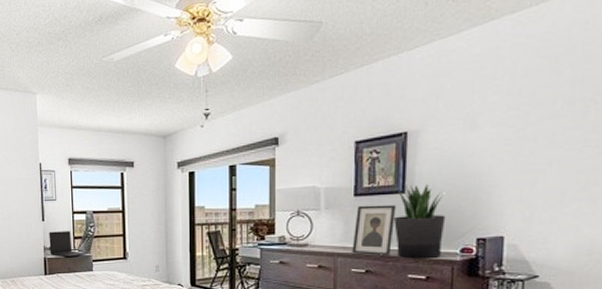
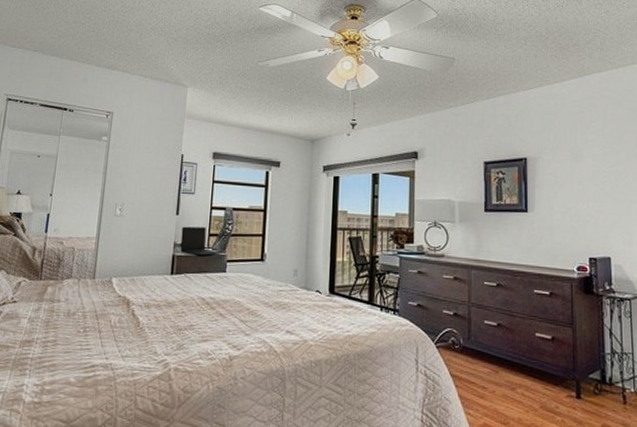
picture frame: present [352,204,397,256] -> none [484,221,521,271]
planter: present [394,183,446,259] -> none [520,203,563,276]

